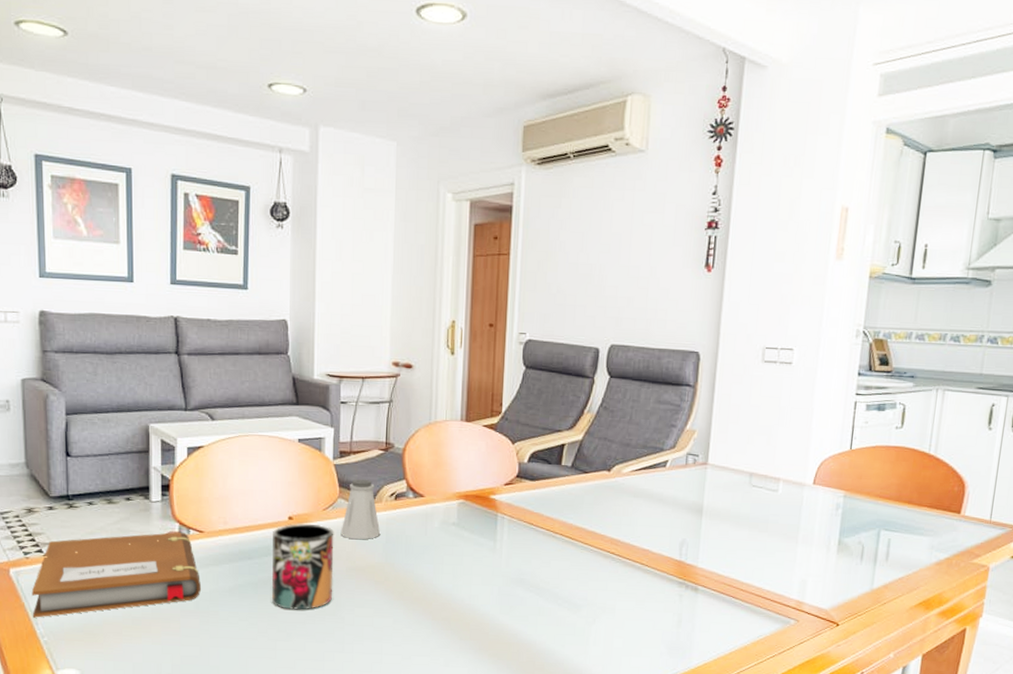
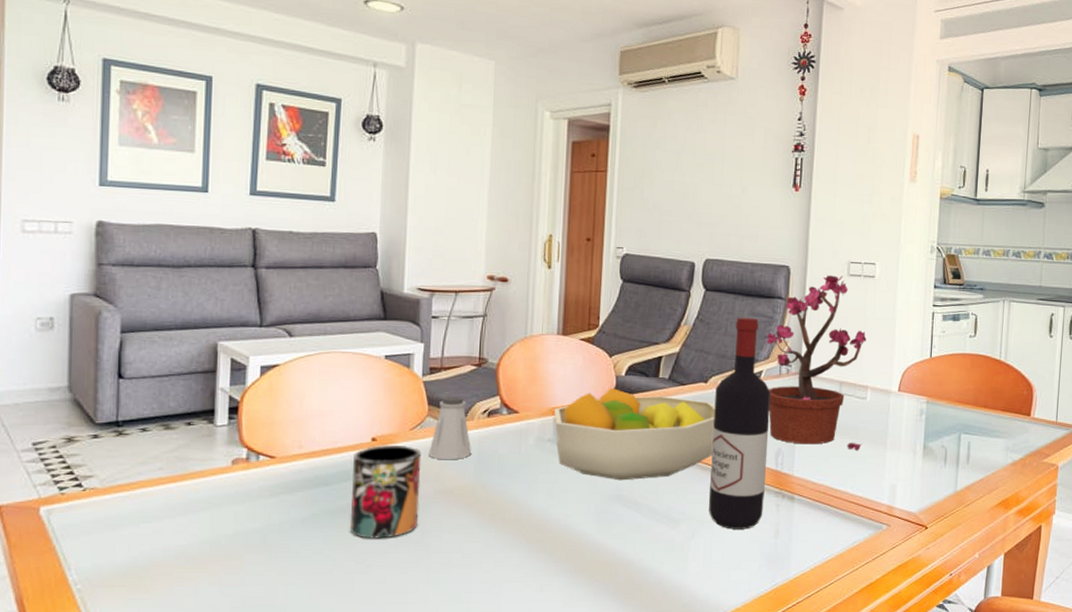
notebook: present [31,532,201,618] -> none [64,458,269,562]
fruit bowl: none [458,474,619,565] -> present [554,387,716,481]
wine bottle: none [610,405,677,618] -> present [709,317,771,529]
potted plant: none [673,361,781,543] -> present [767,275,867,450]

